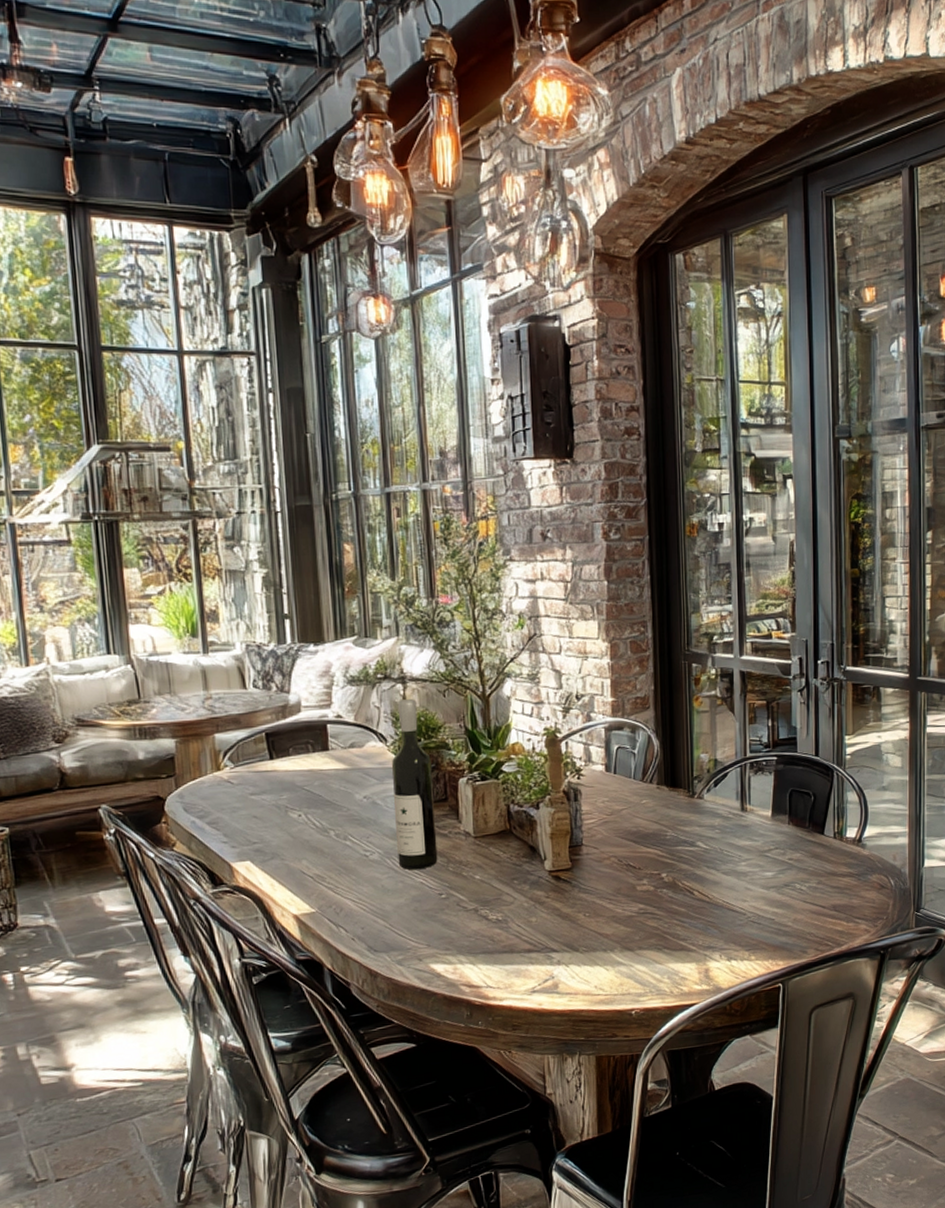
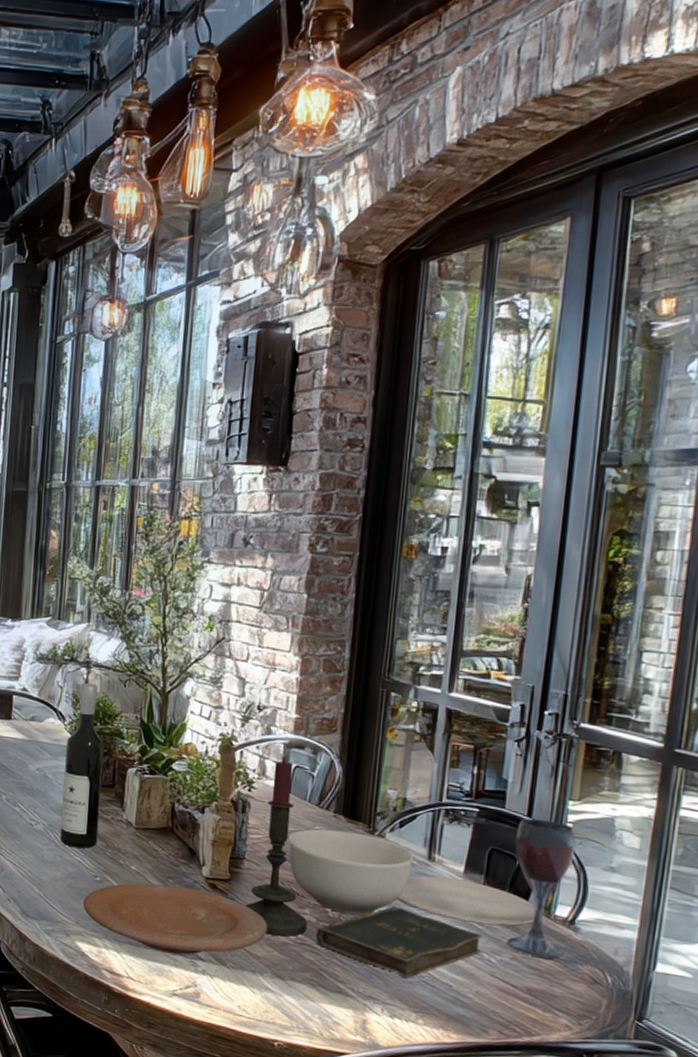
plate: none [432,883,613,953] -> present [83,883,268,955]
candle: none [589,740,647,912] -> present [245,756,308,937]
bowl: none [619,799,730,877] -> present [288,829,414,916]
bible: none [655,859,794,923] -> present [315,906,482,979]
plate: none [721,823,831,861] -> present [398,875,536,927]
cup: none [809,756,856,877] -> present [506,818,576,959]

